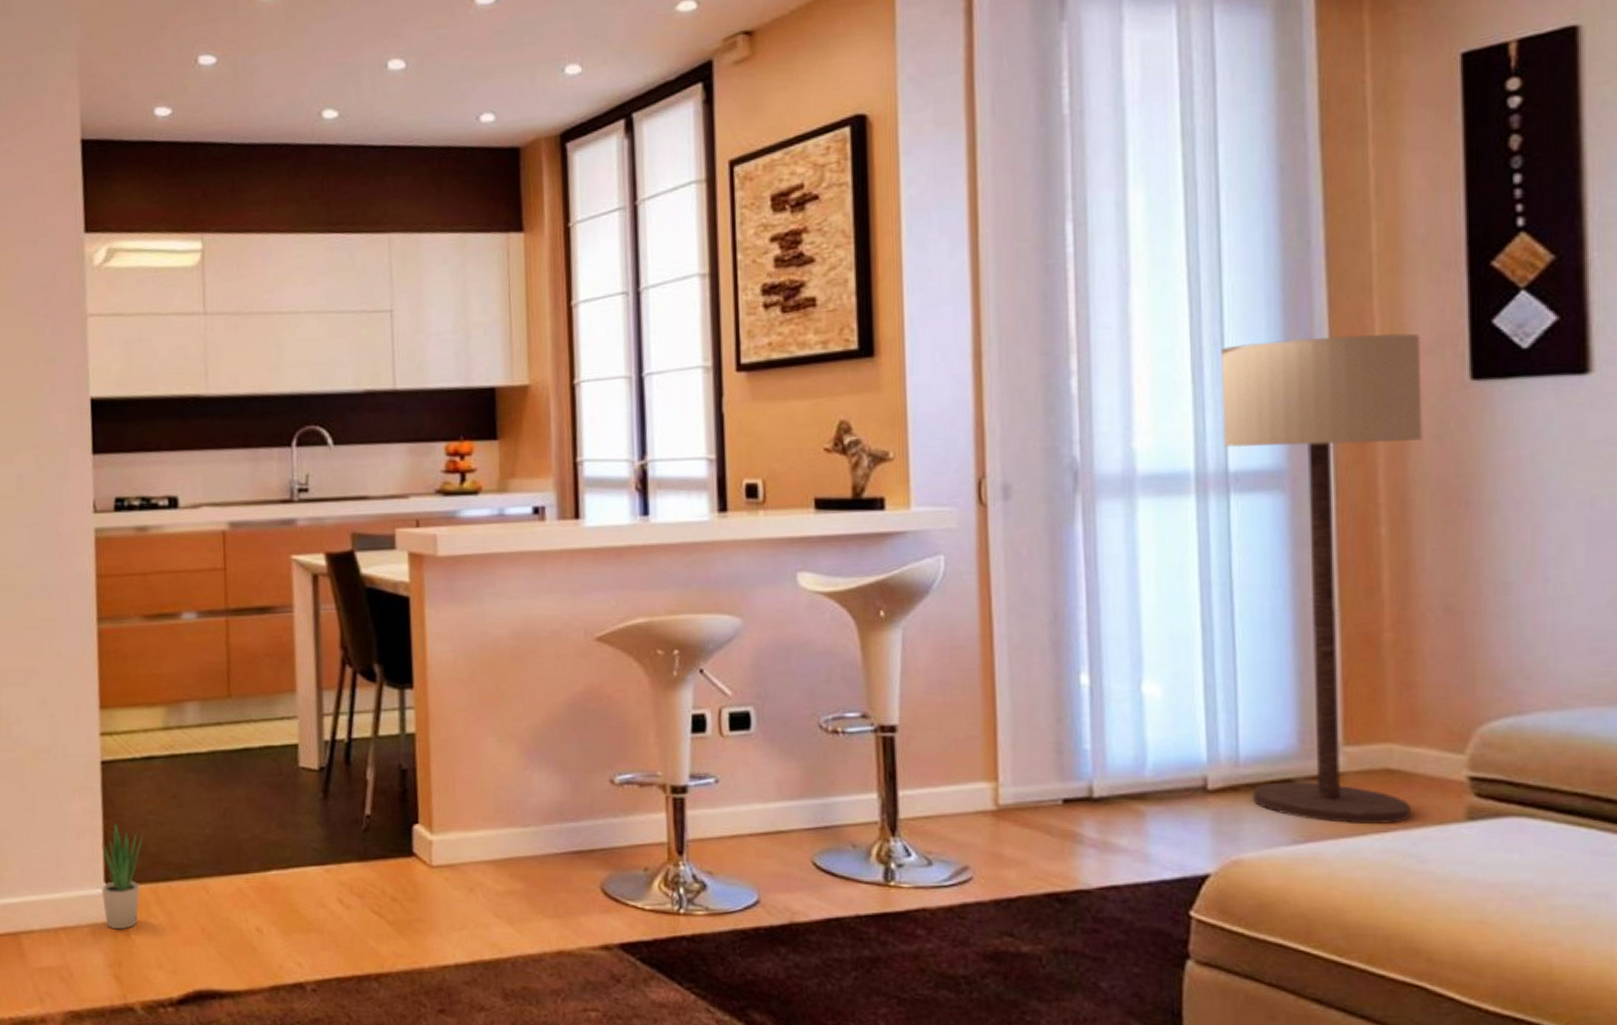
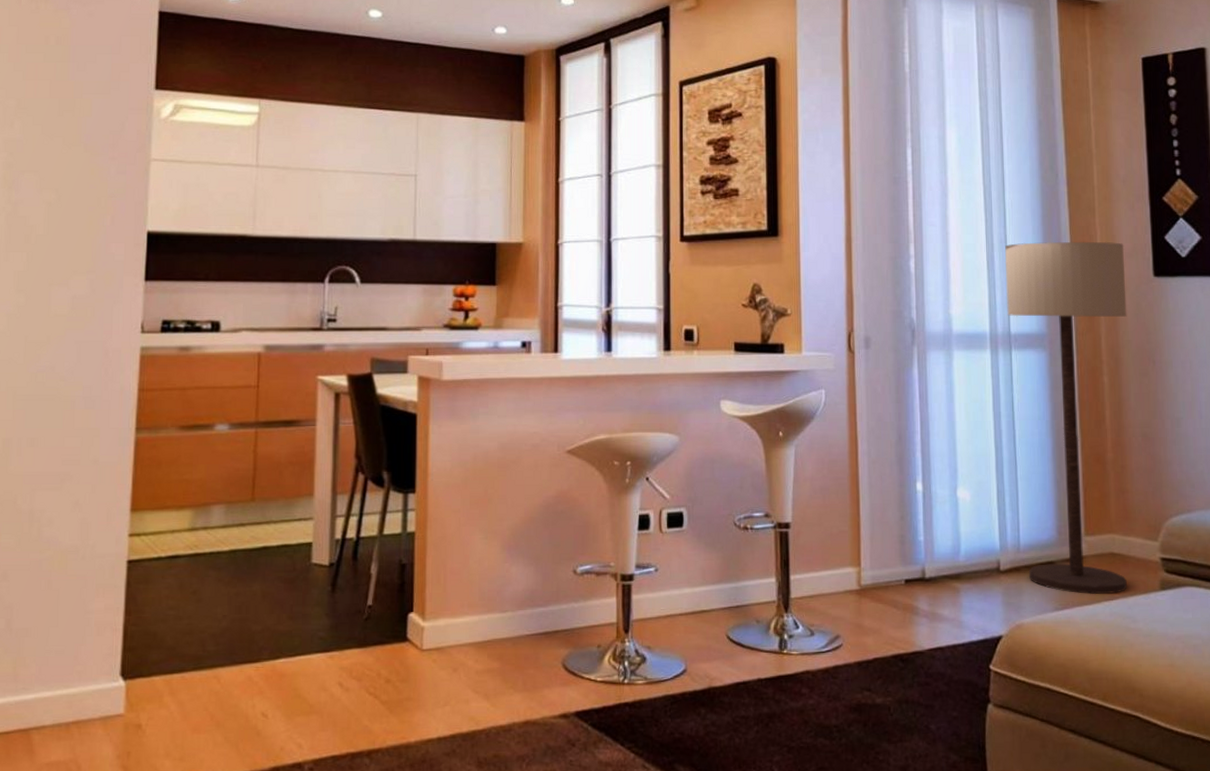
potted plant: present [102,819,144,929] -> none [117,615,163,720]

